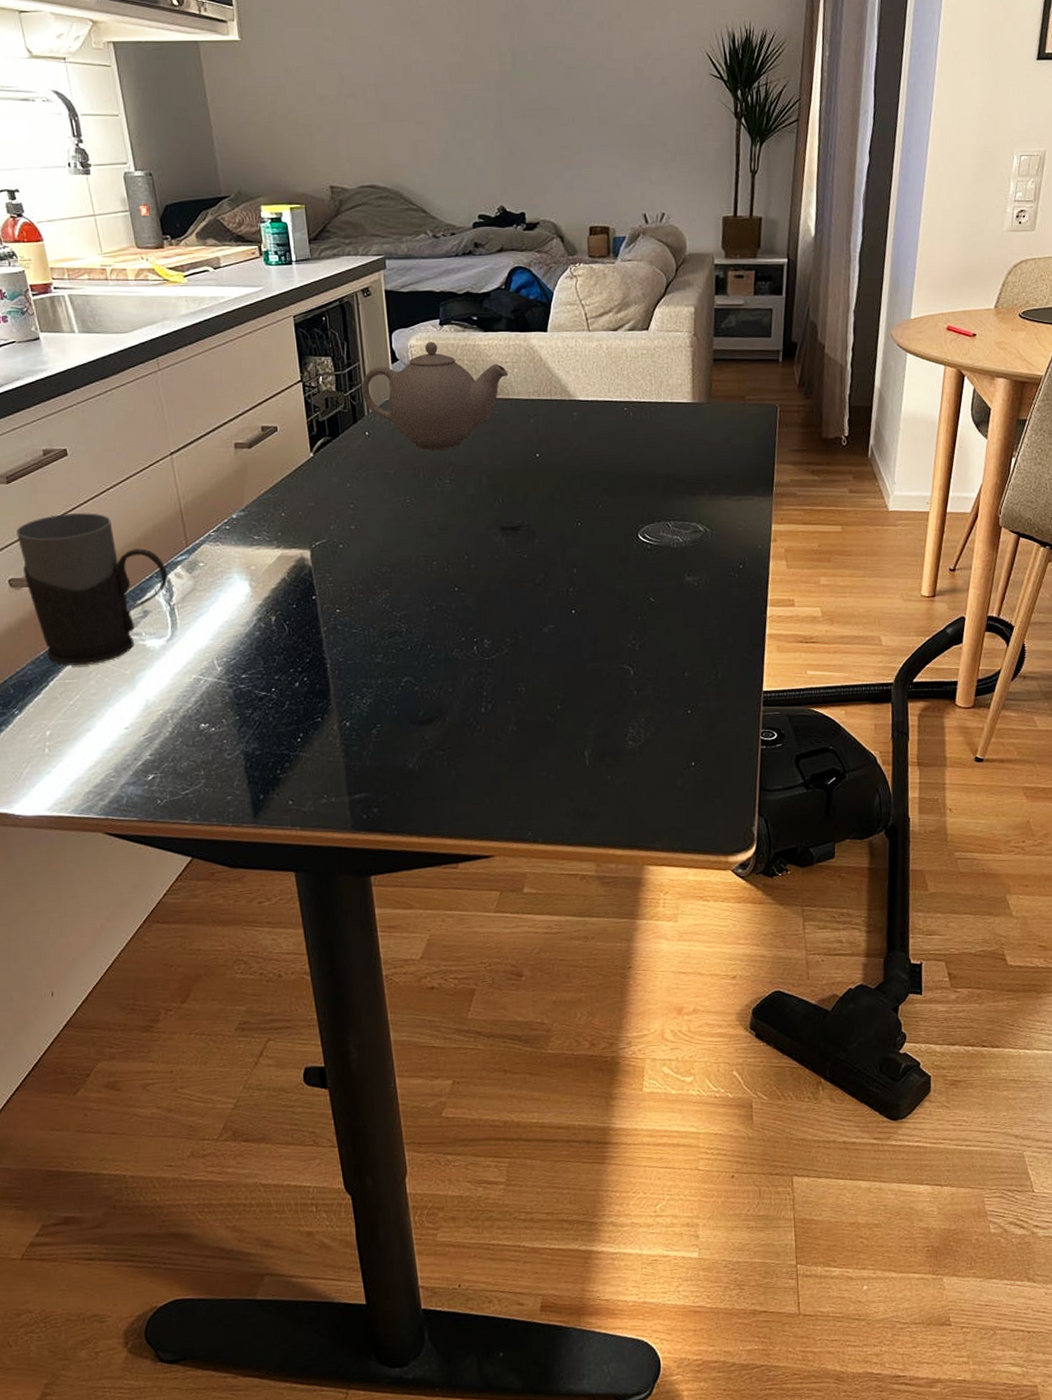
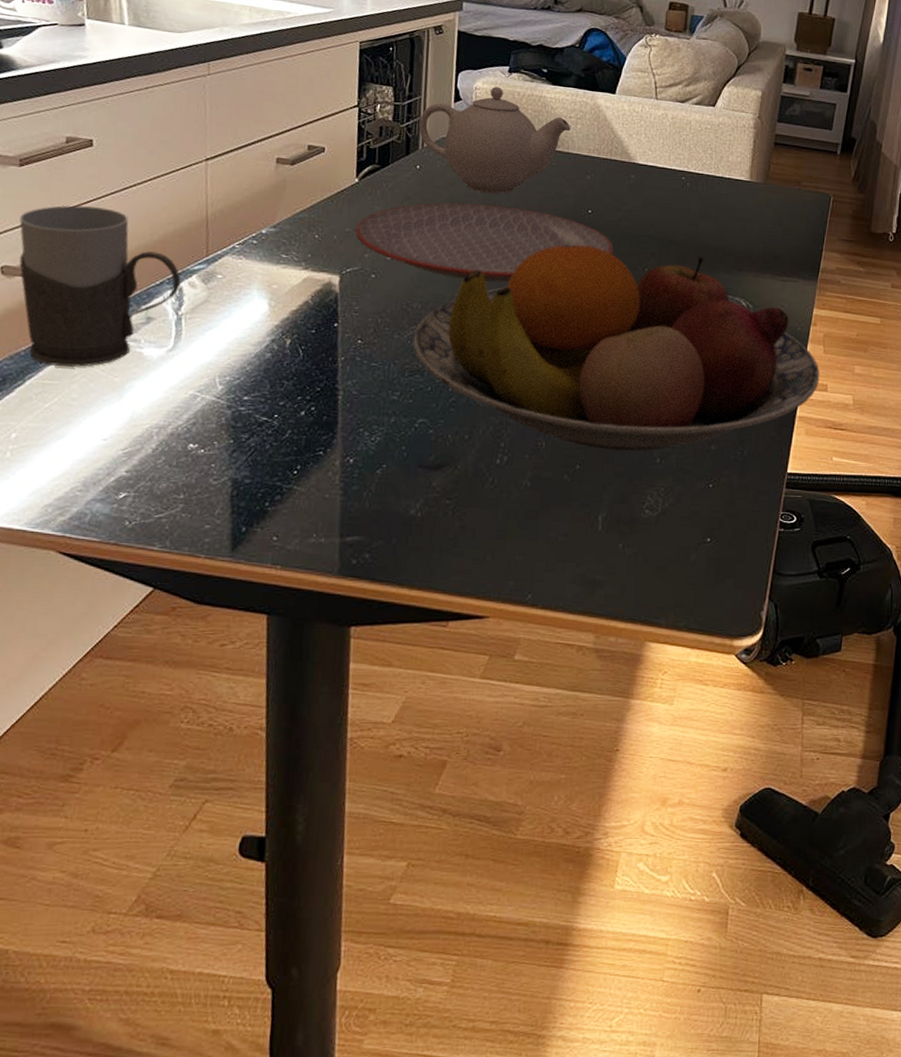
plate: none [317,461,566,539] -> present [355,203,613,283]
fruit bowl: none [386,485,786,688] -> present [412,244,820,451]

